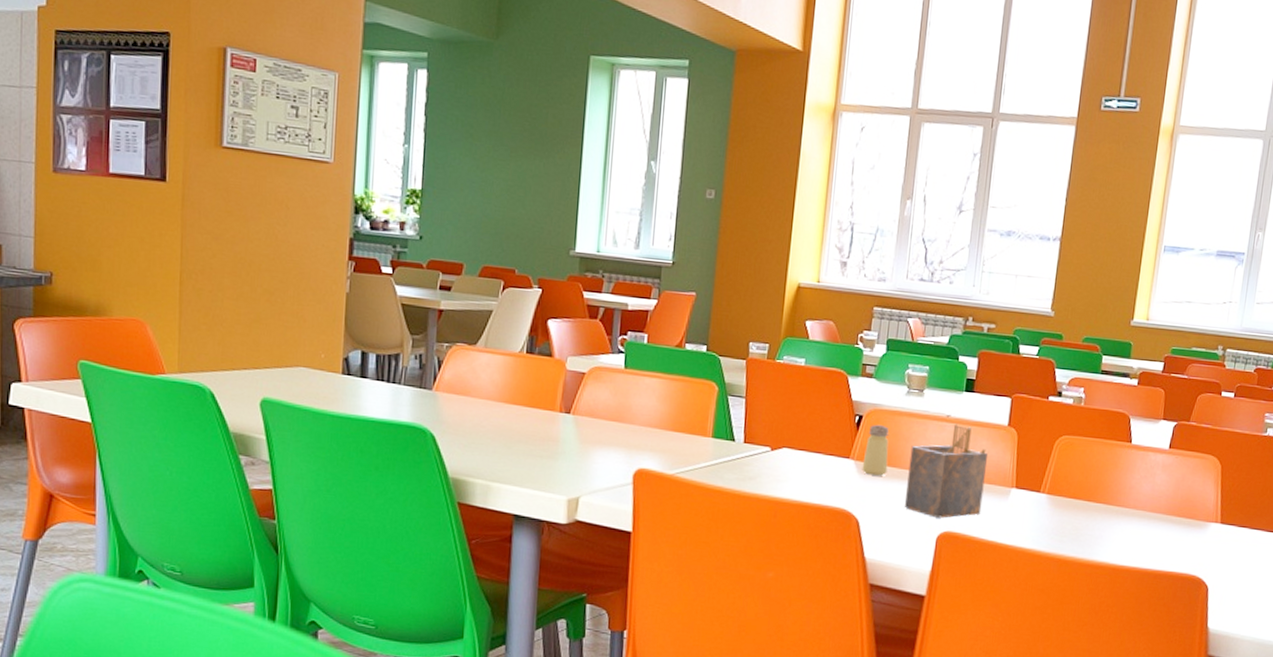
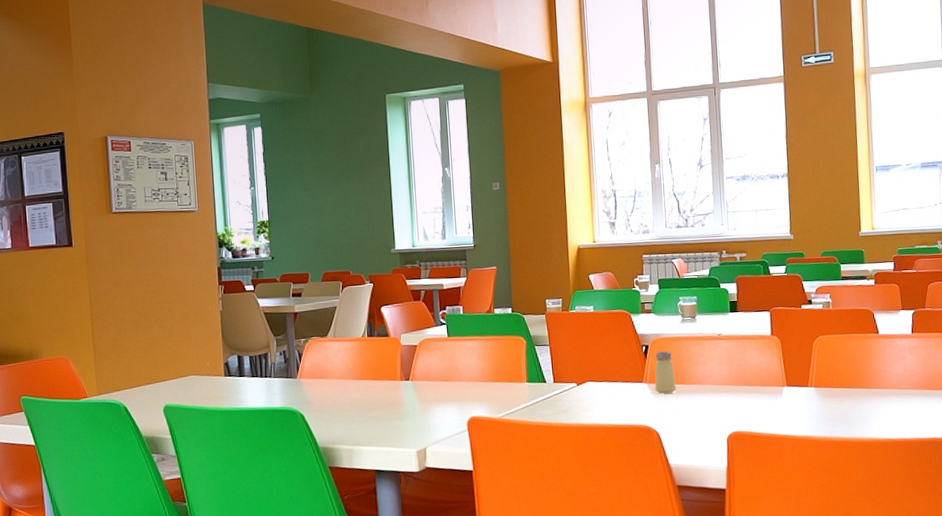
napkin holder: present [904,424,989,518] -> none [693,340,761,421]

